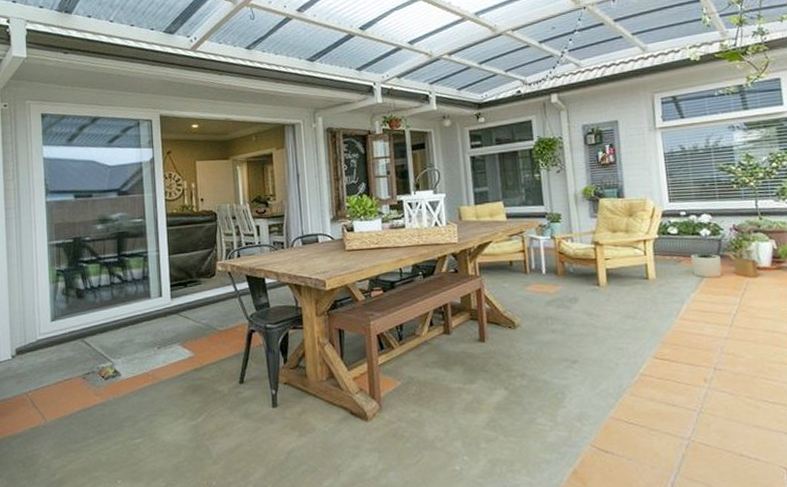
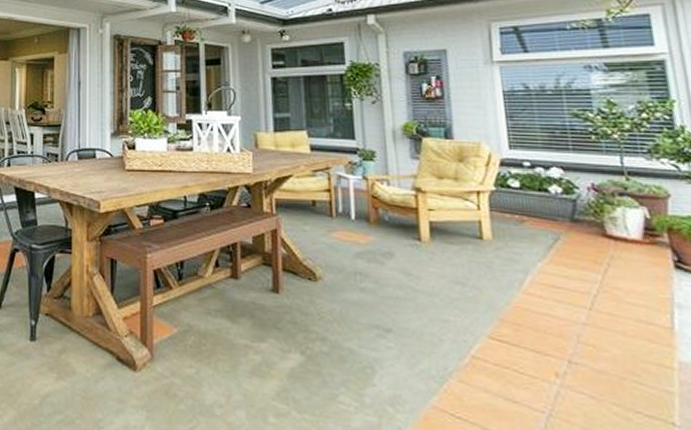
planter: present [691,253,722,279] -> none [537,214,578,248]
watering can: present [725,249,759,279] -> none [581,215,627,253]

